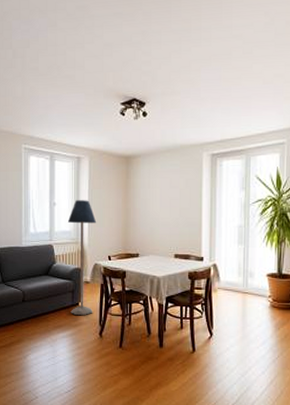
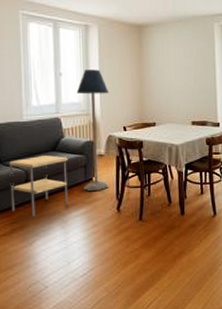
side table: none [10,279,58,333] -> present [9,155,68,217]

